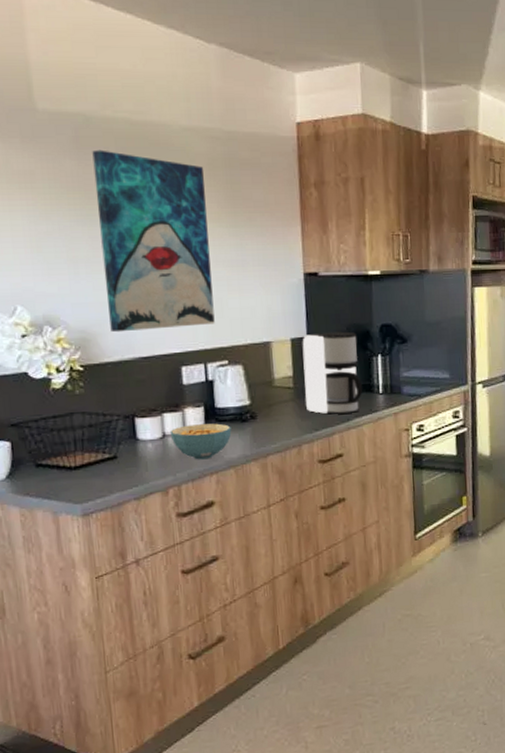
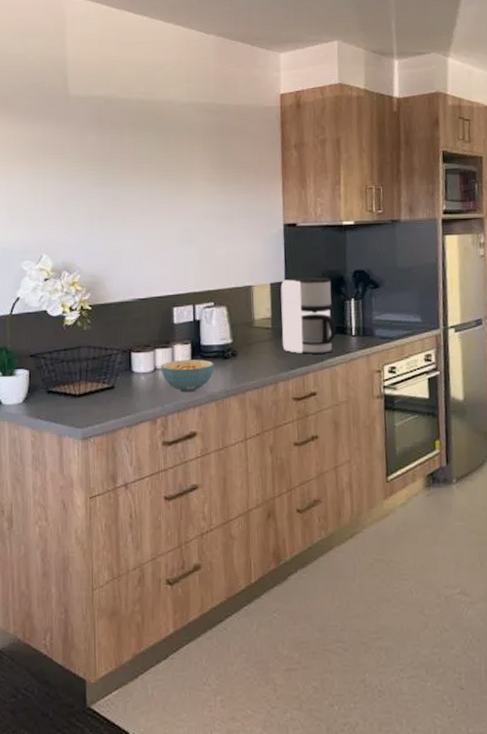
wall art: present [92,150,215,333] -> none [110,125,204,277]

